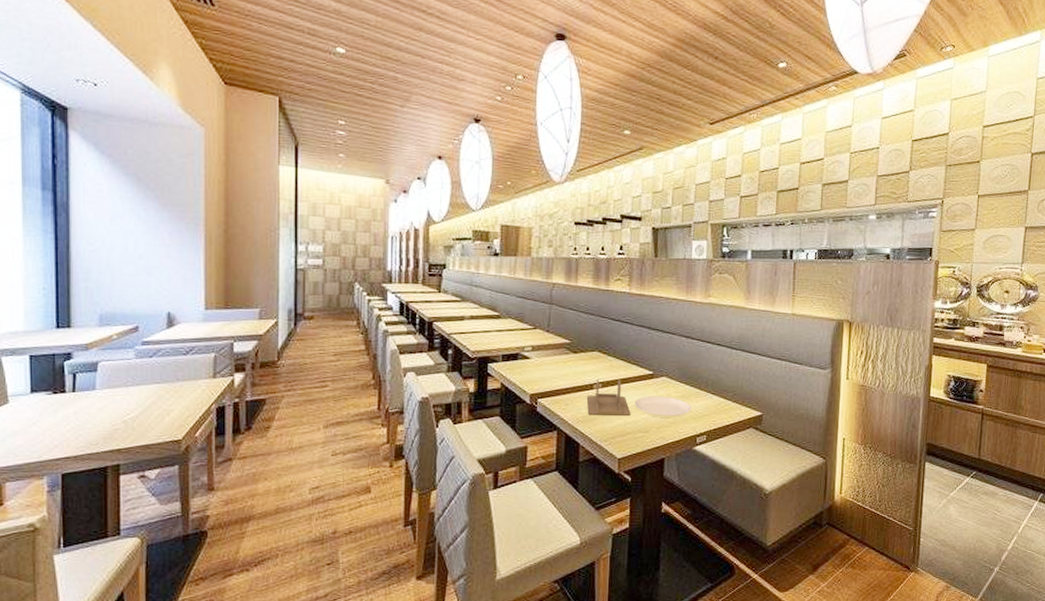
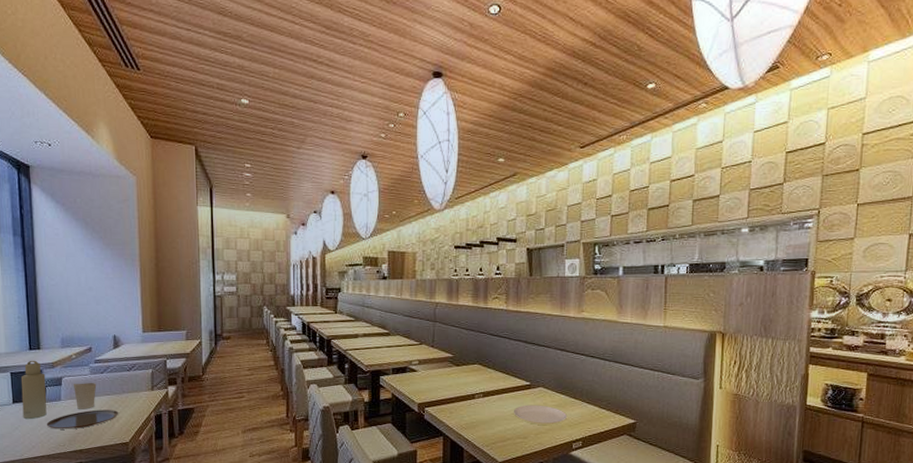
bottle: none [43,340,77,413] -> present [20,360,47,420]
plate: none [74,401,170,425] -> present [46,409,119,430]
cup: none [113,368,143,402] -> present [74,383,97,410]
napkin holder: present [586,379,631,416] -> none [469,390,510,423]

